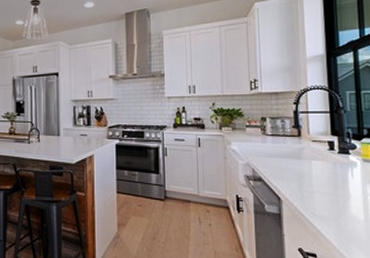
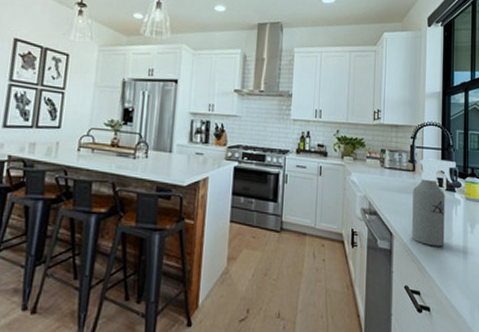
spray bottle: none [300,122,348,210] -> present [412,158,456,247]

